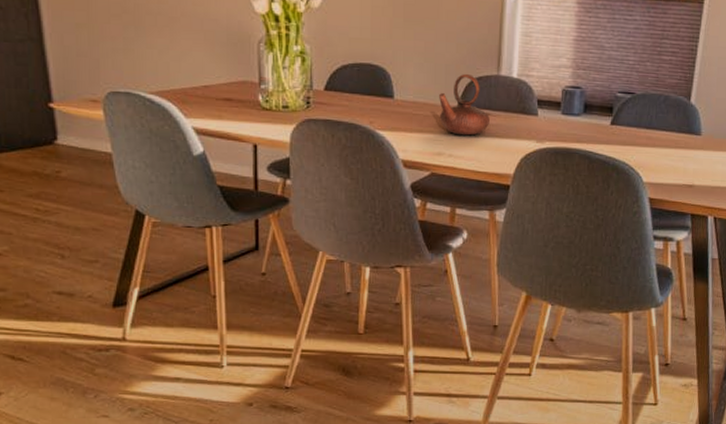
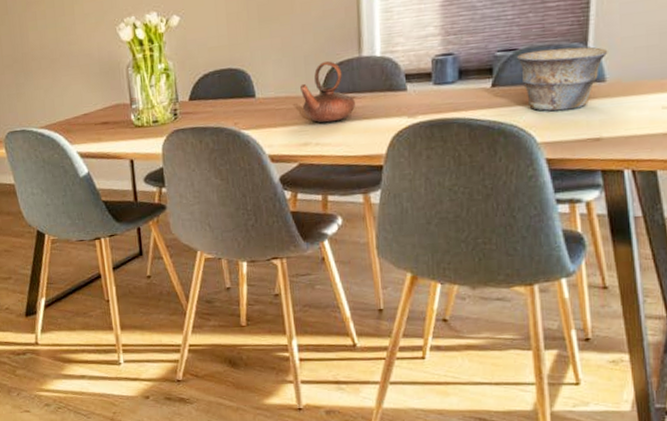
bowl: none [634,97,706,156] -> present [517,46,608,112]

